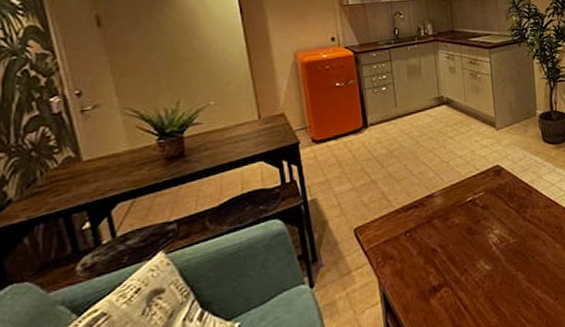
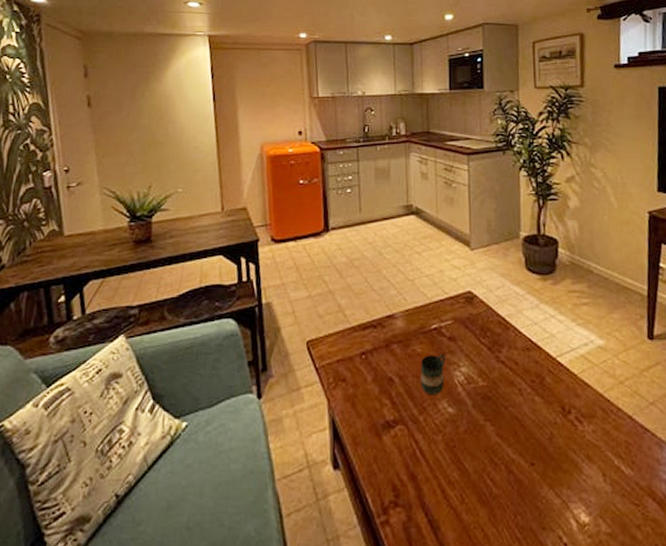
mug: none [459,221,481,258] -> present [420,354,446,396]

